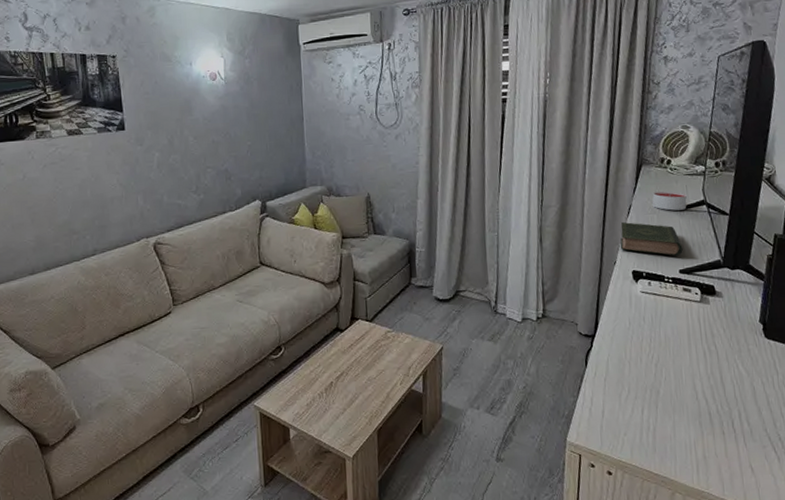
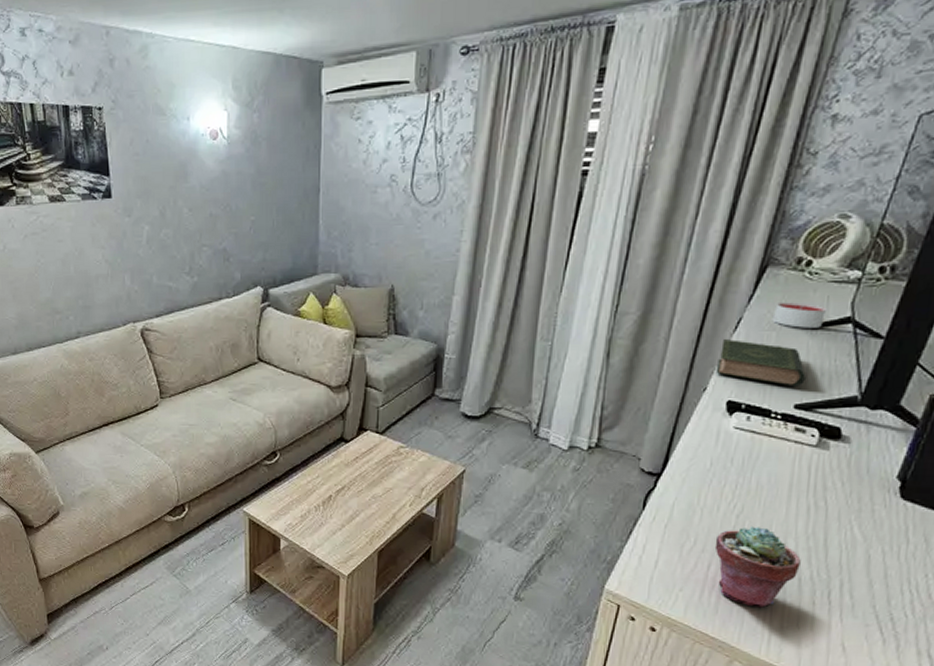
potted succulent: none [643,372,708,442] -> present [714,526,801,608]

